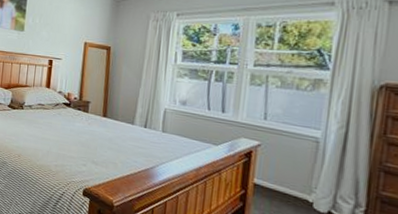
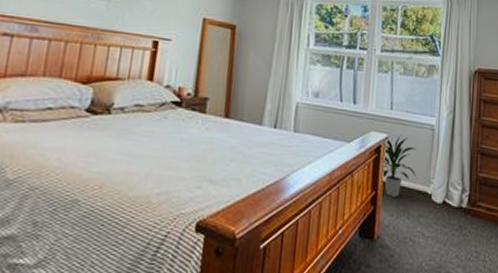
indoor plant: none [253,144,295,199] -> present [382,135,417,197]

